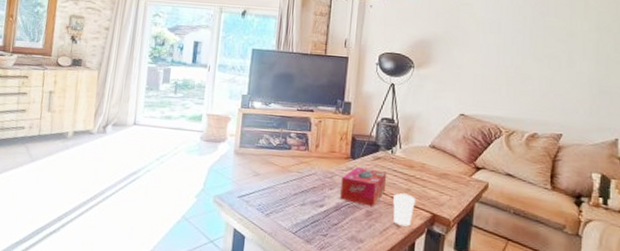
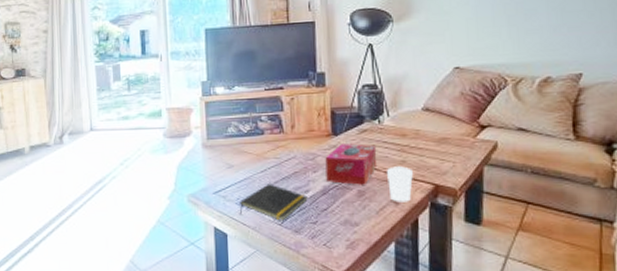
notepad: none [260,194,322,230] -> present [240,184,308,221]

